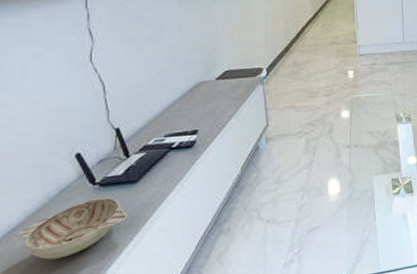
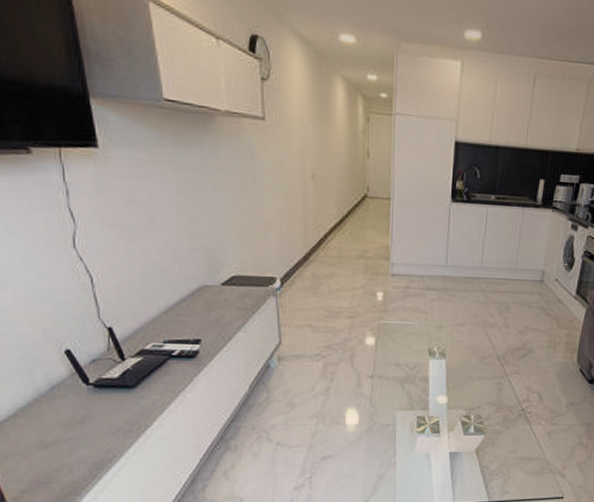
decorative bowl: present [19,197,128,260] -> none [11,400,126,454]

